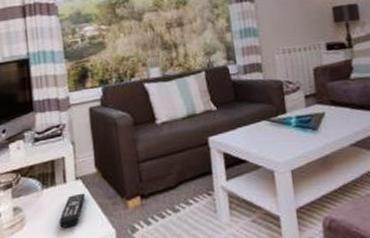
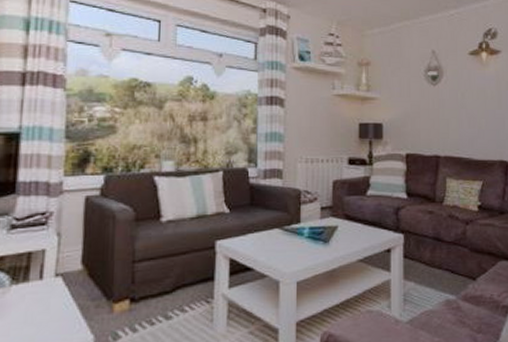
remote control: present [59,193,85,228] -> none [25,292,64,331]

